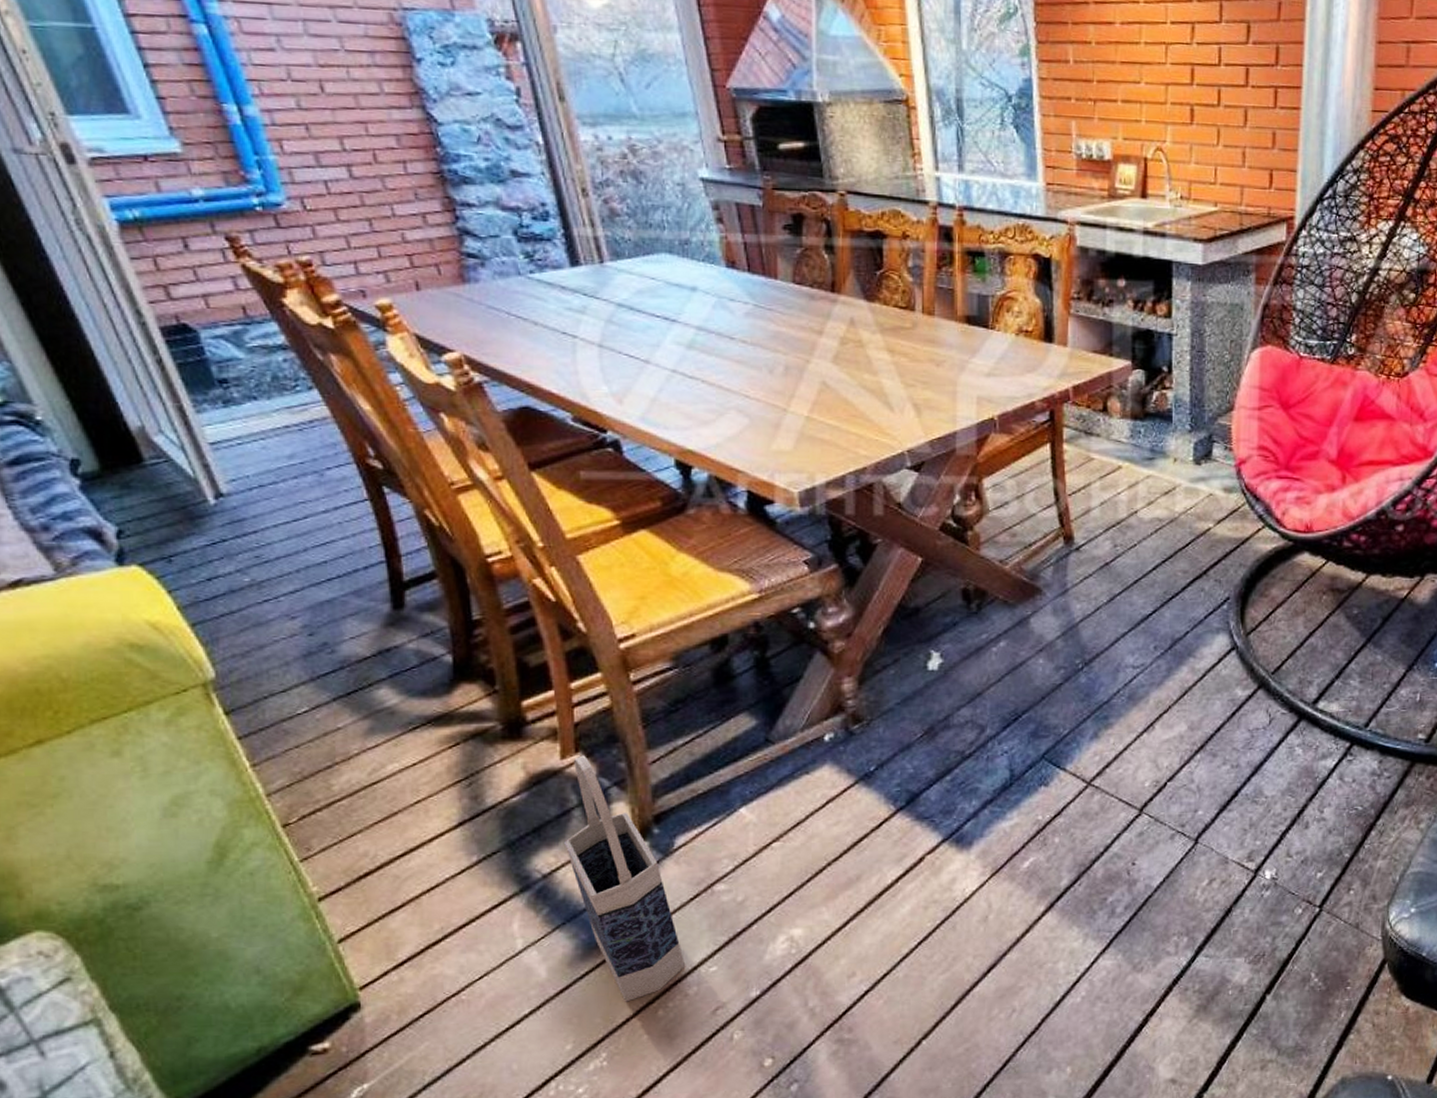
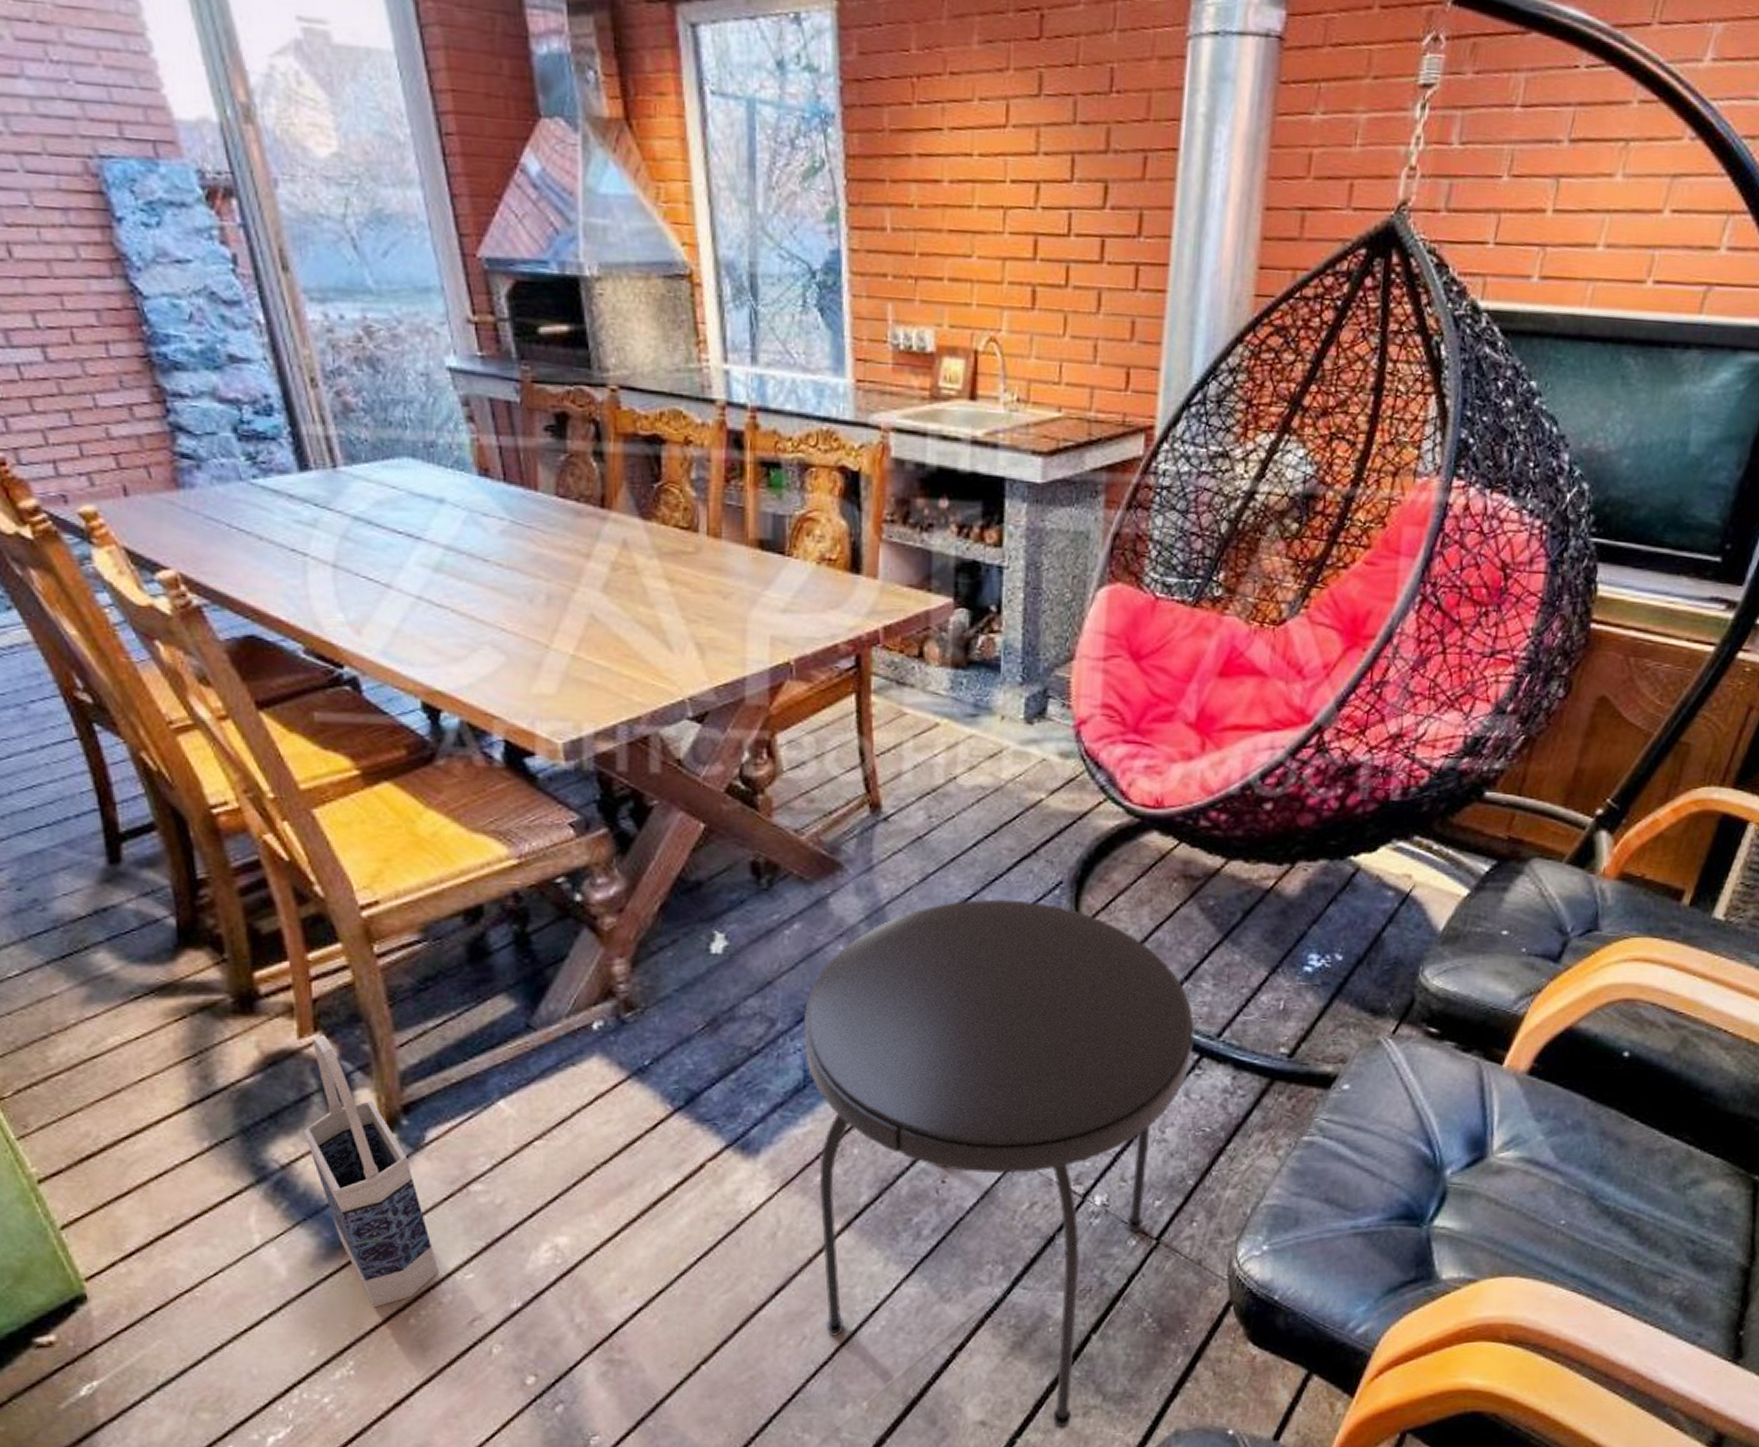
side table: none [1009,614,1345,1084] -> present [803,899,1195,1430]

